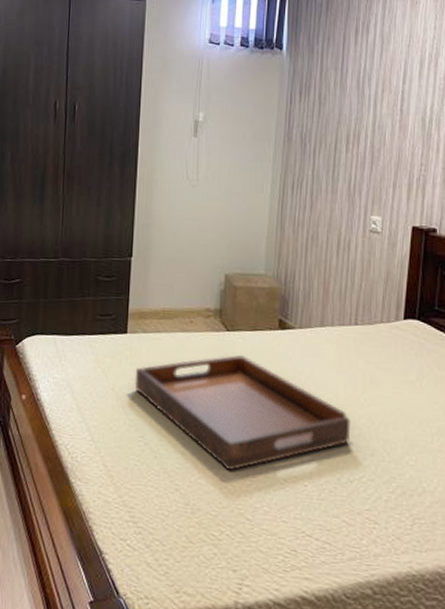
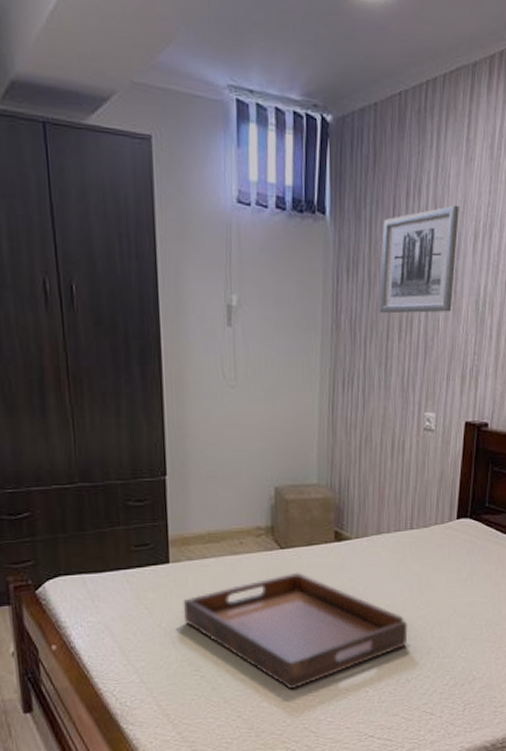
wall art: none [328,39,405,129] -> present [379,204,459,314]

